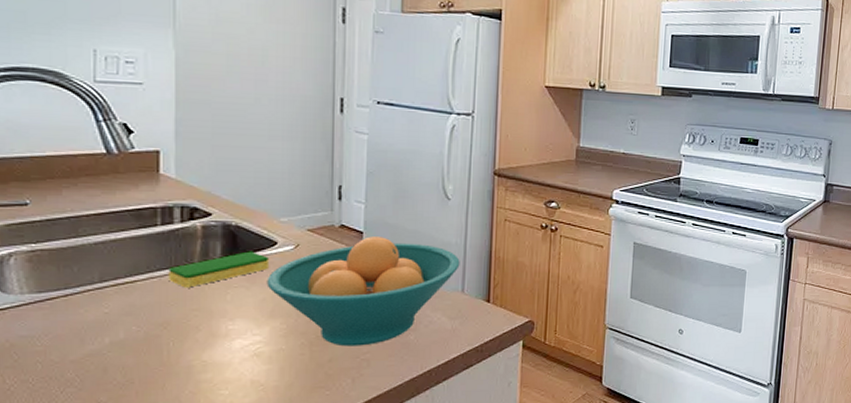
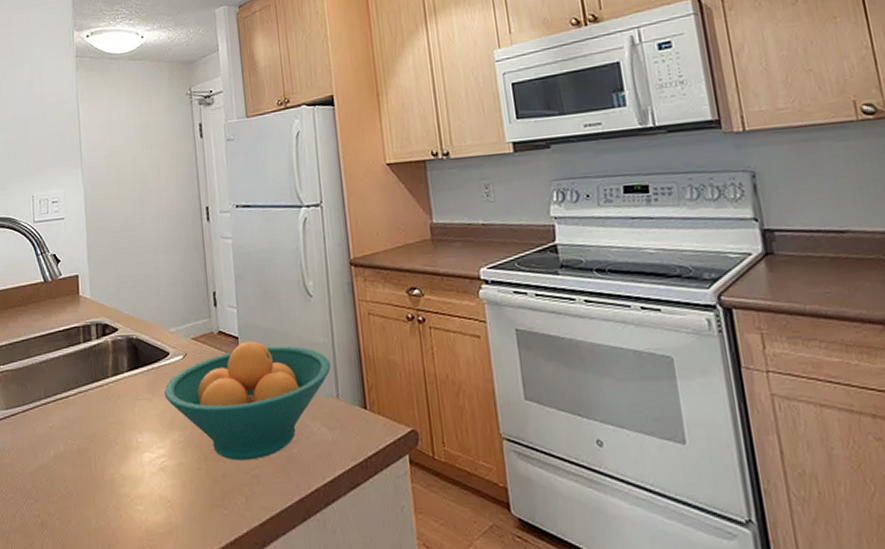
dish sponge: present [168,251,268,288] -> none [91,363,164,401]

